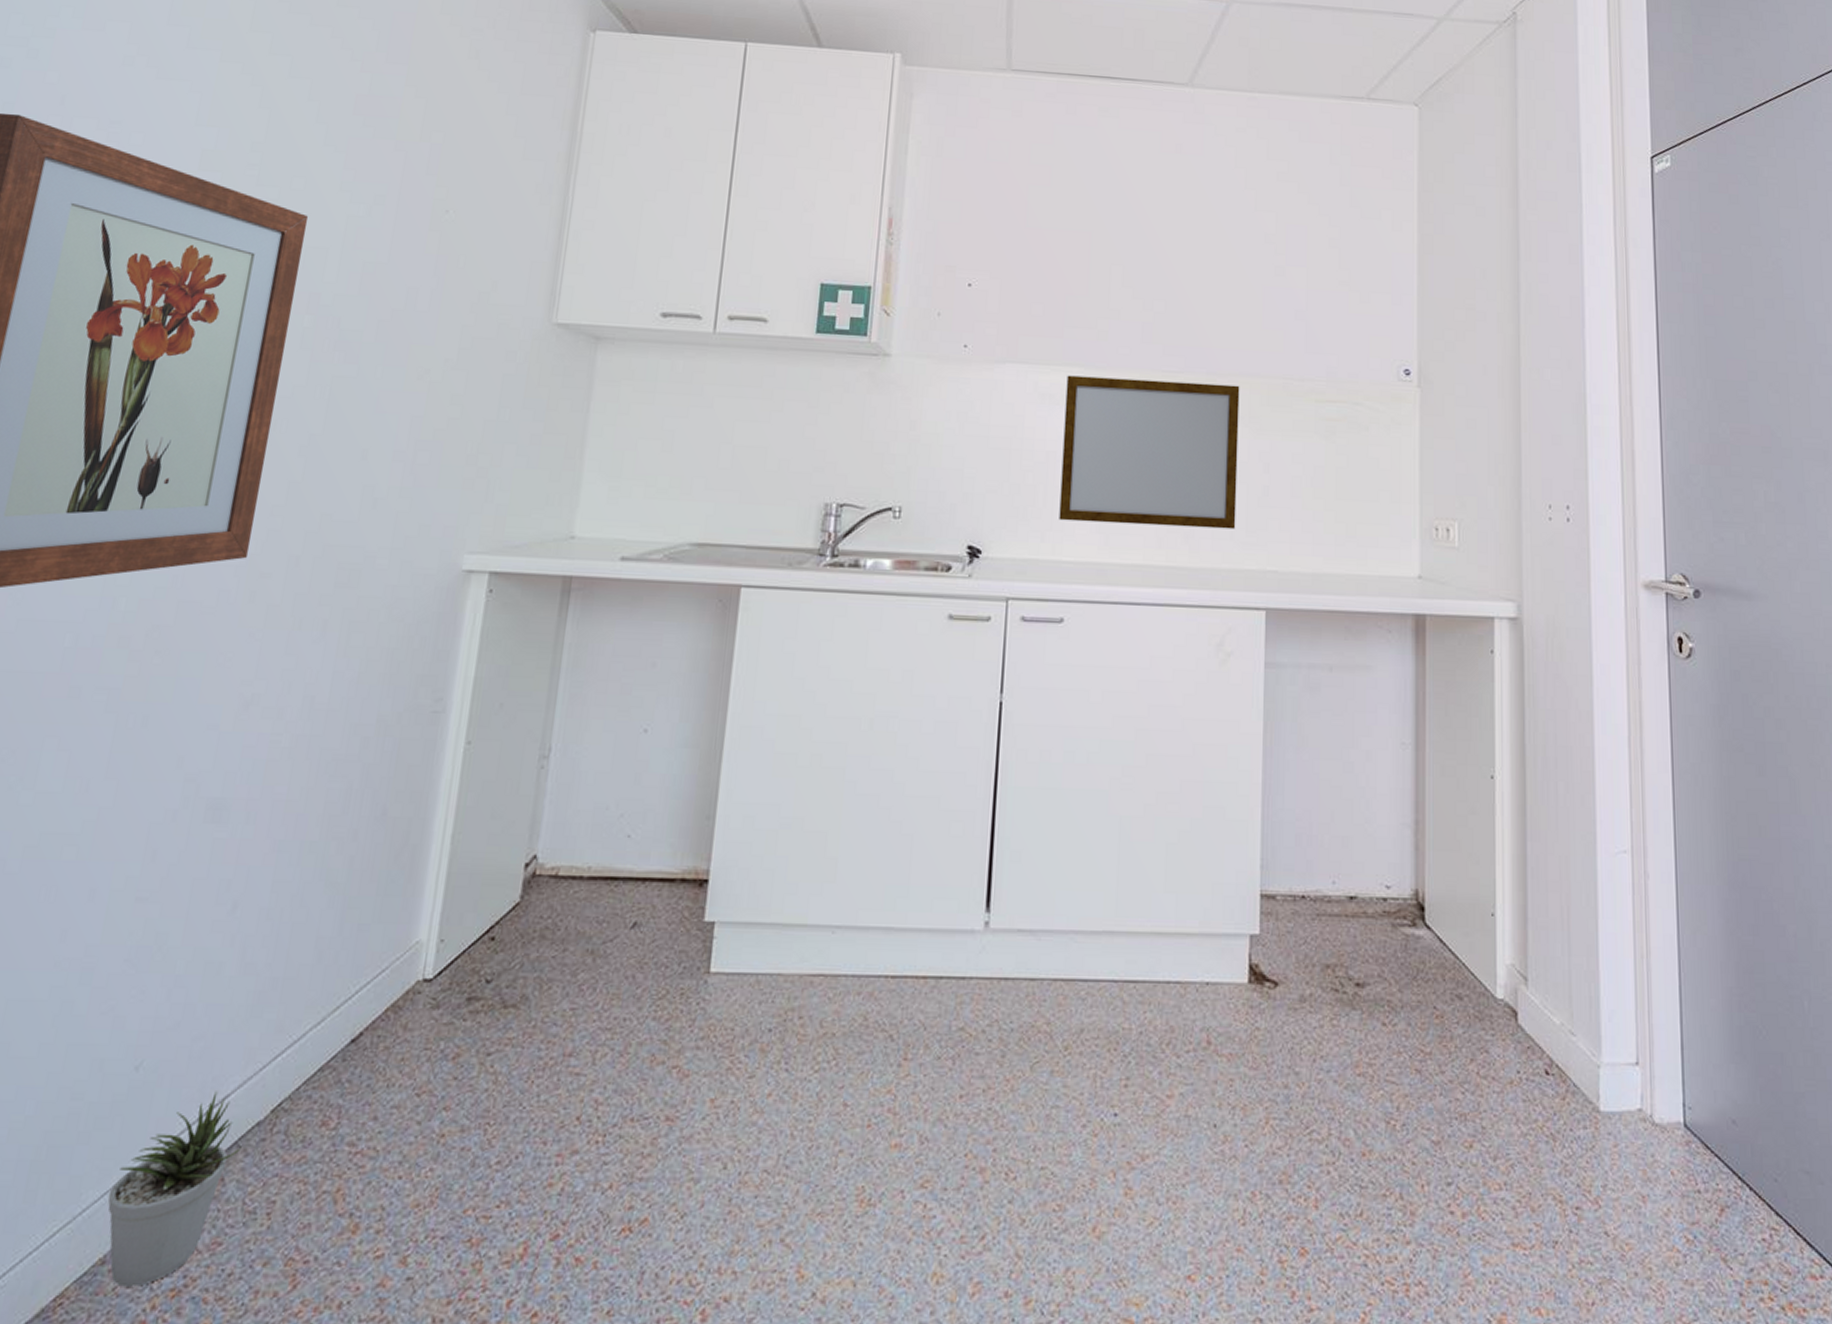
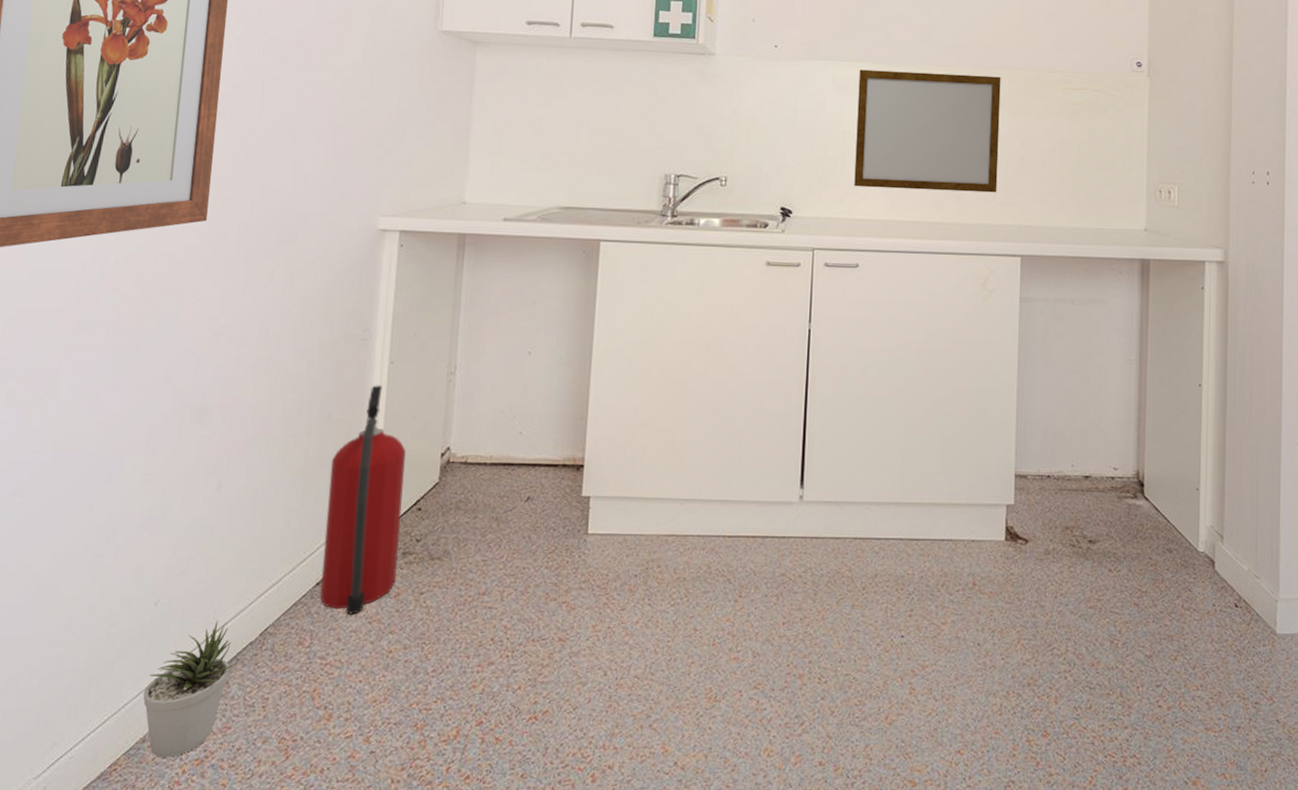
fire extinguisher: none [354,772,480,1084] -> present [319,385,406,615]

